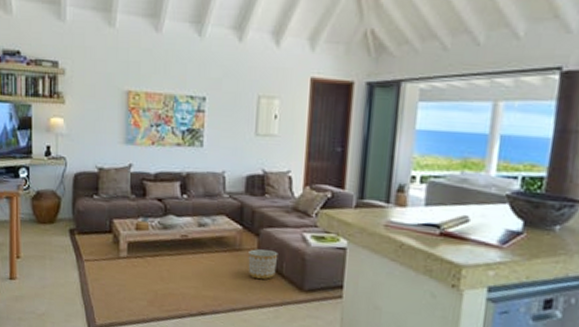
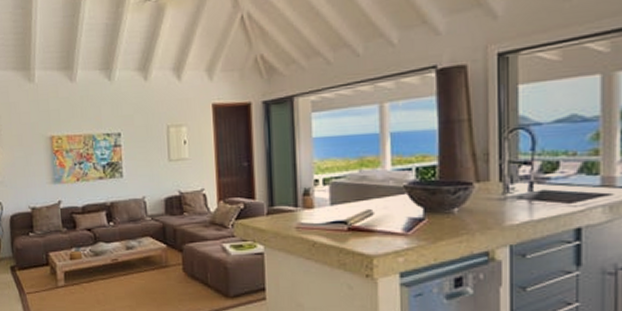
planter: present [248,249,278,280] -> none [175,264,202,292]

